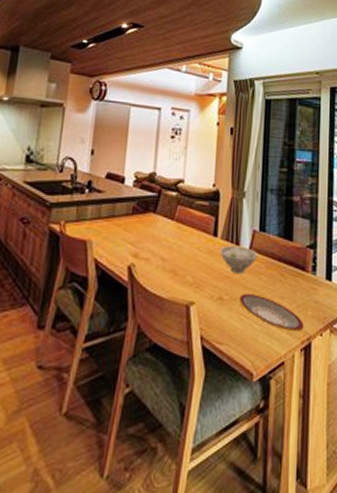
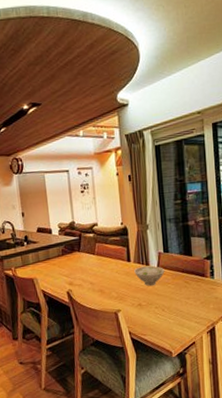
plate: present [239,294,304,332] -> none [155,298,208,321]

